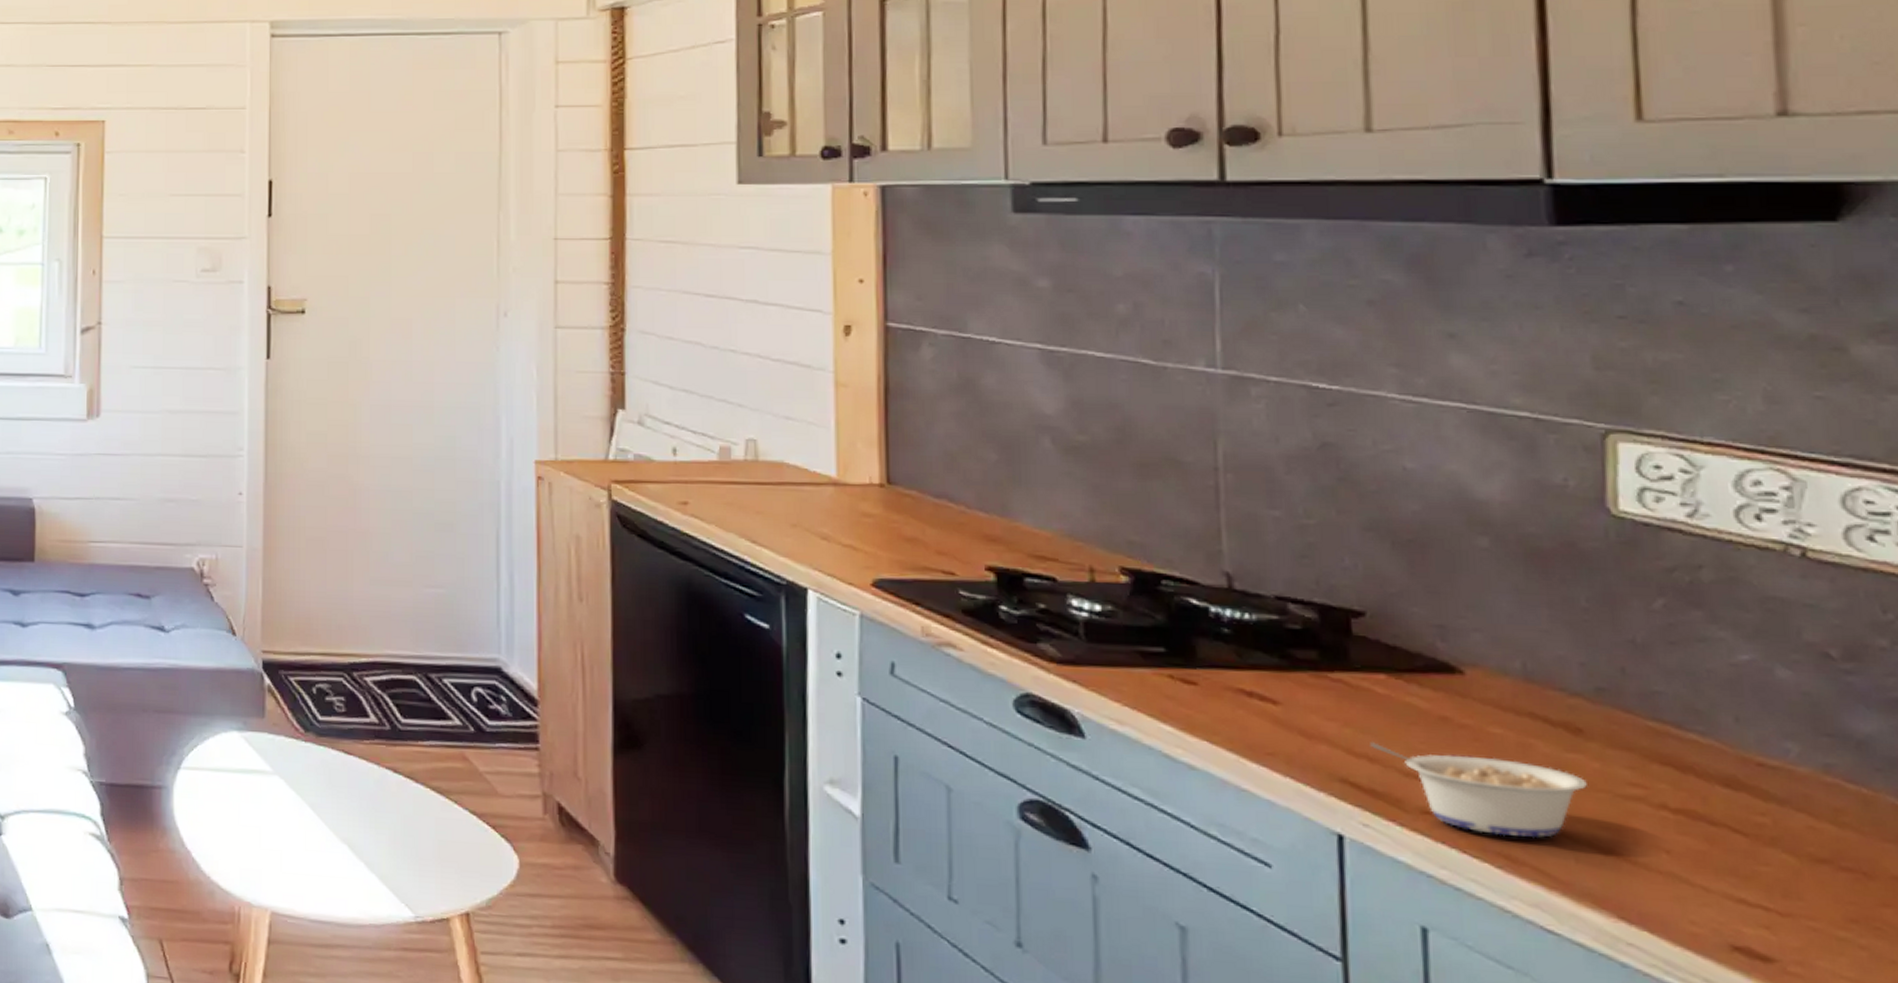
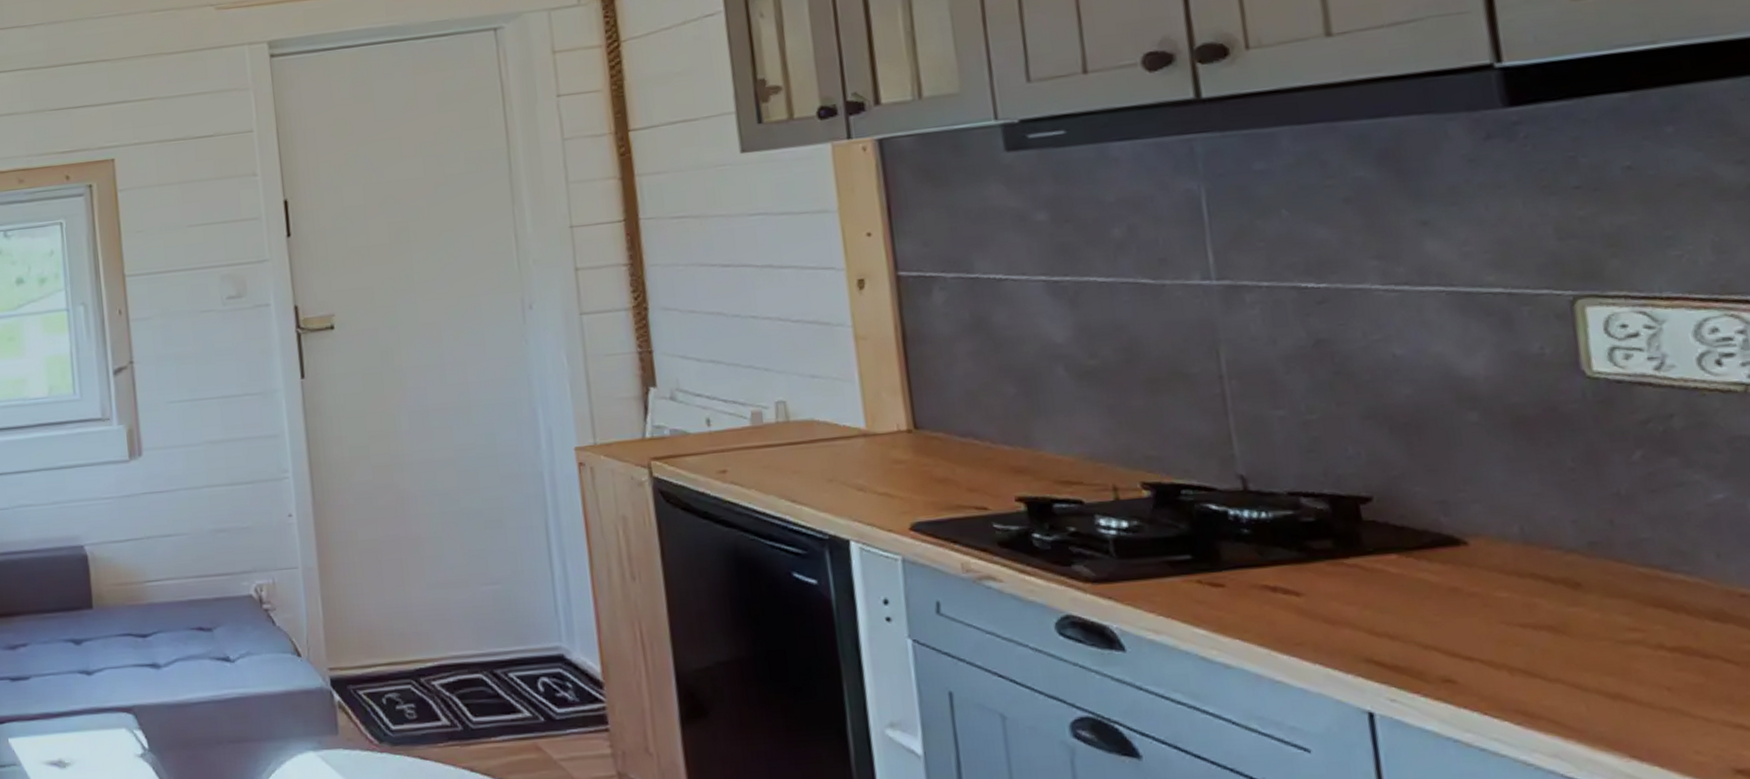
legume: present [1370,742,1587,839] -> none [1389,620,1590,694]

